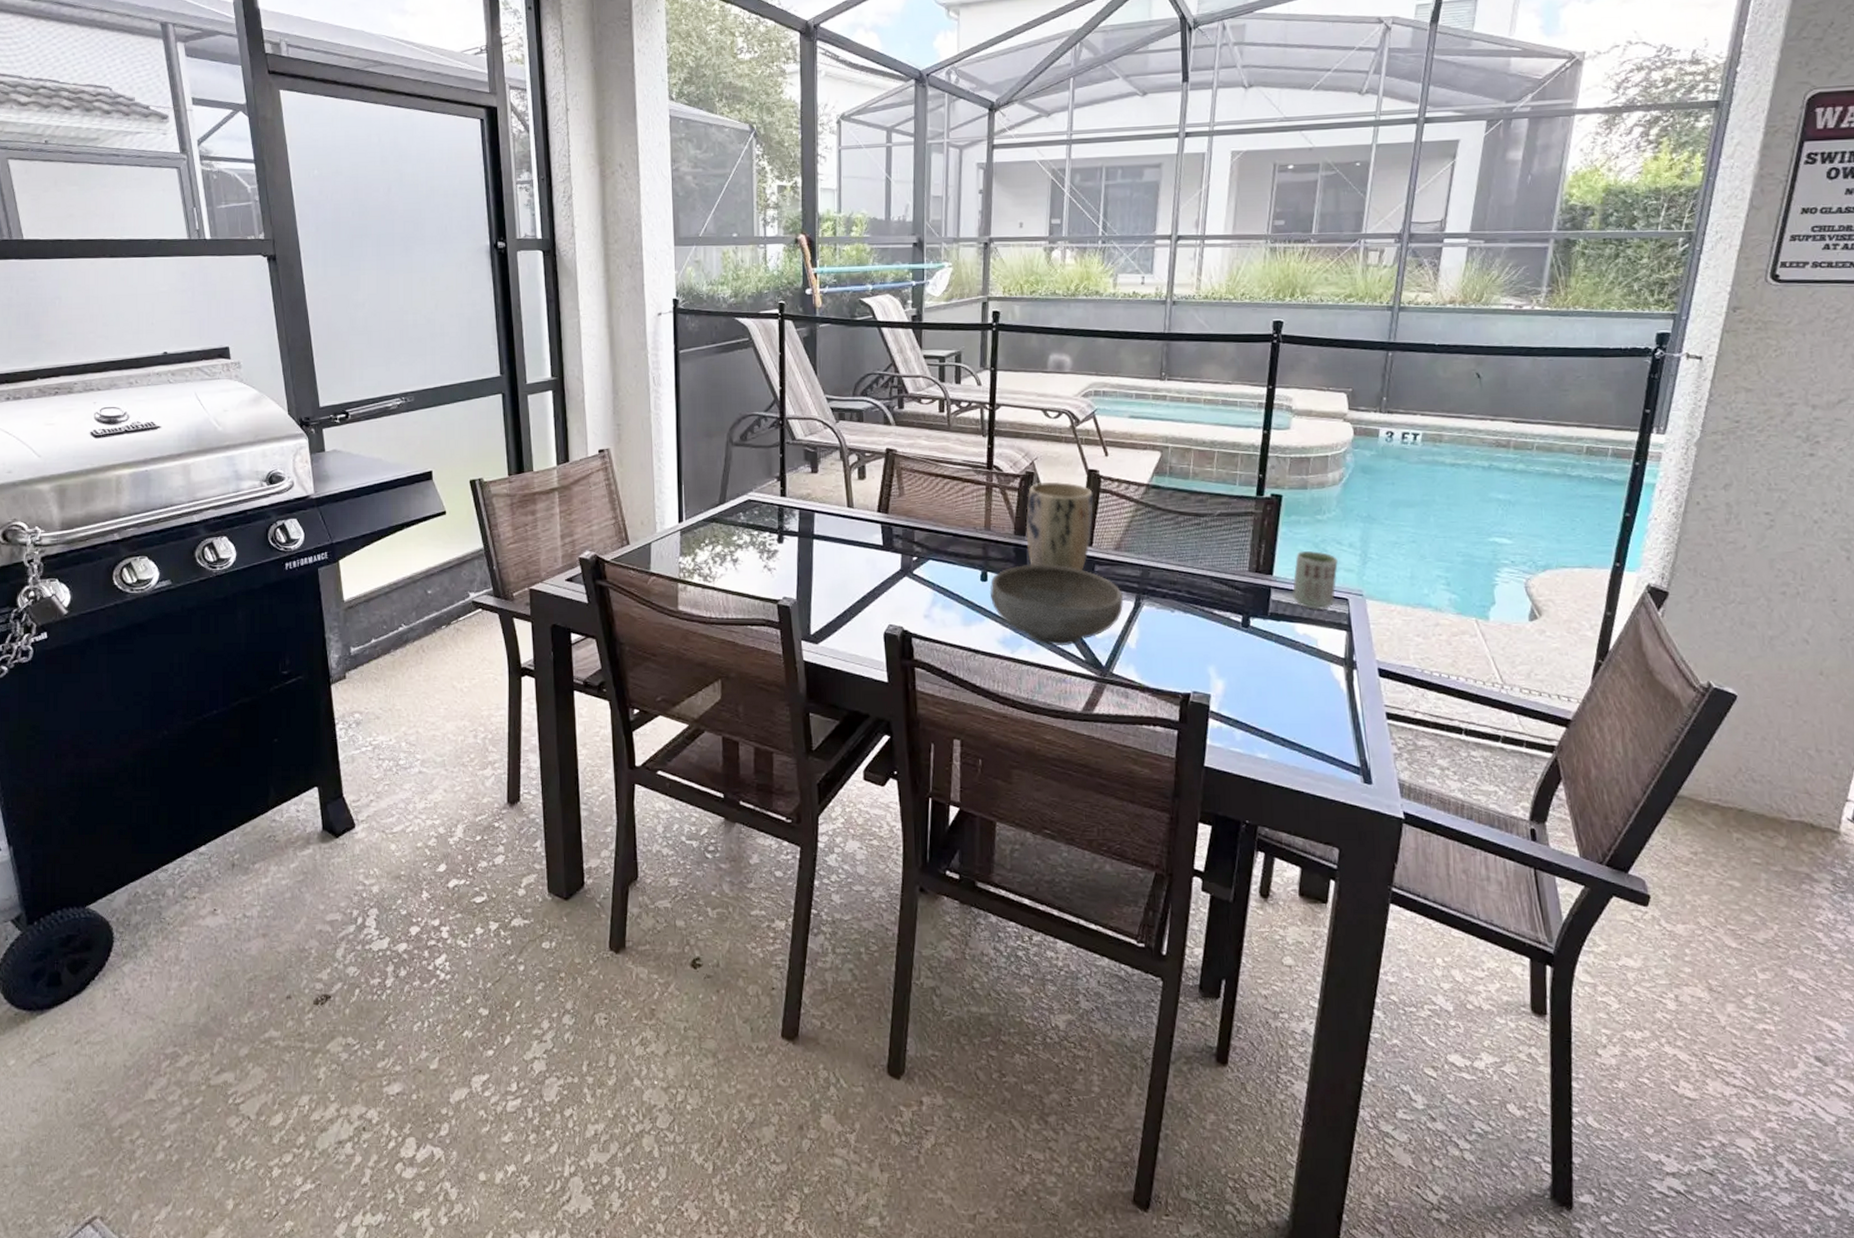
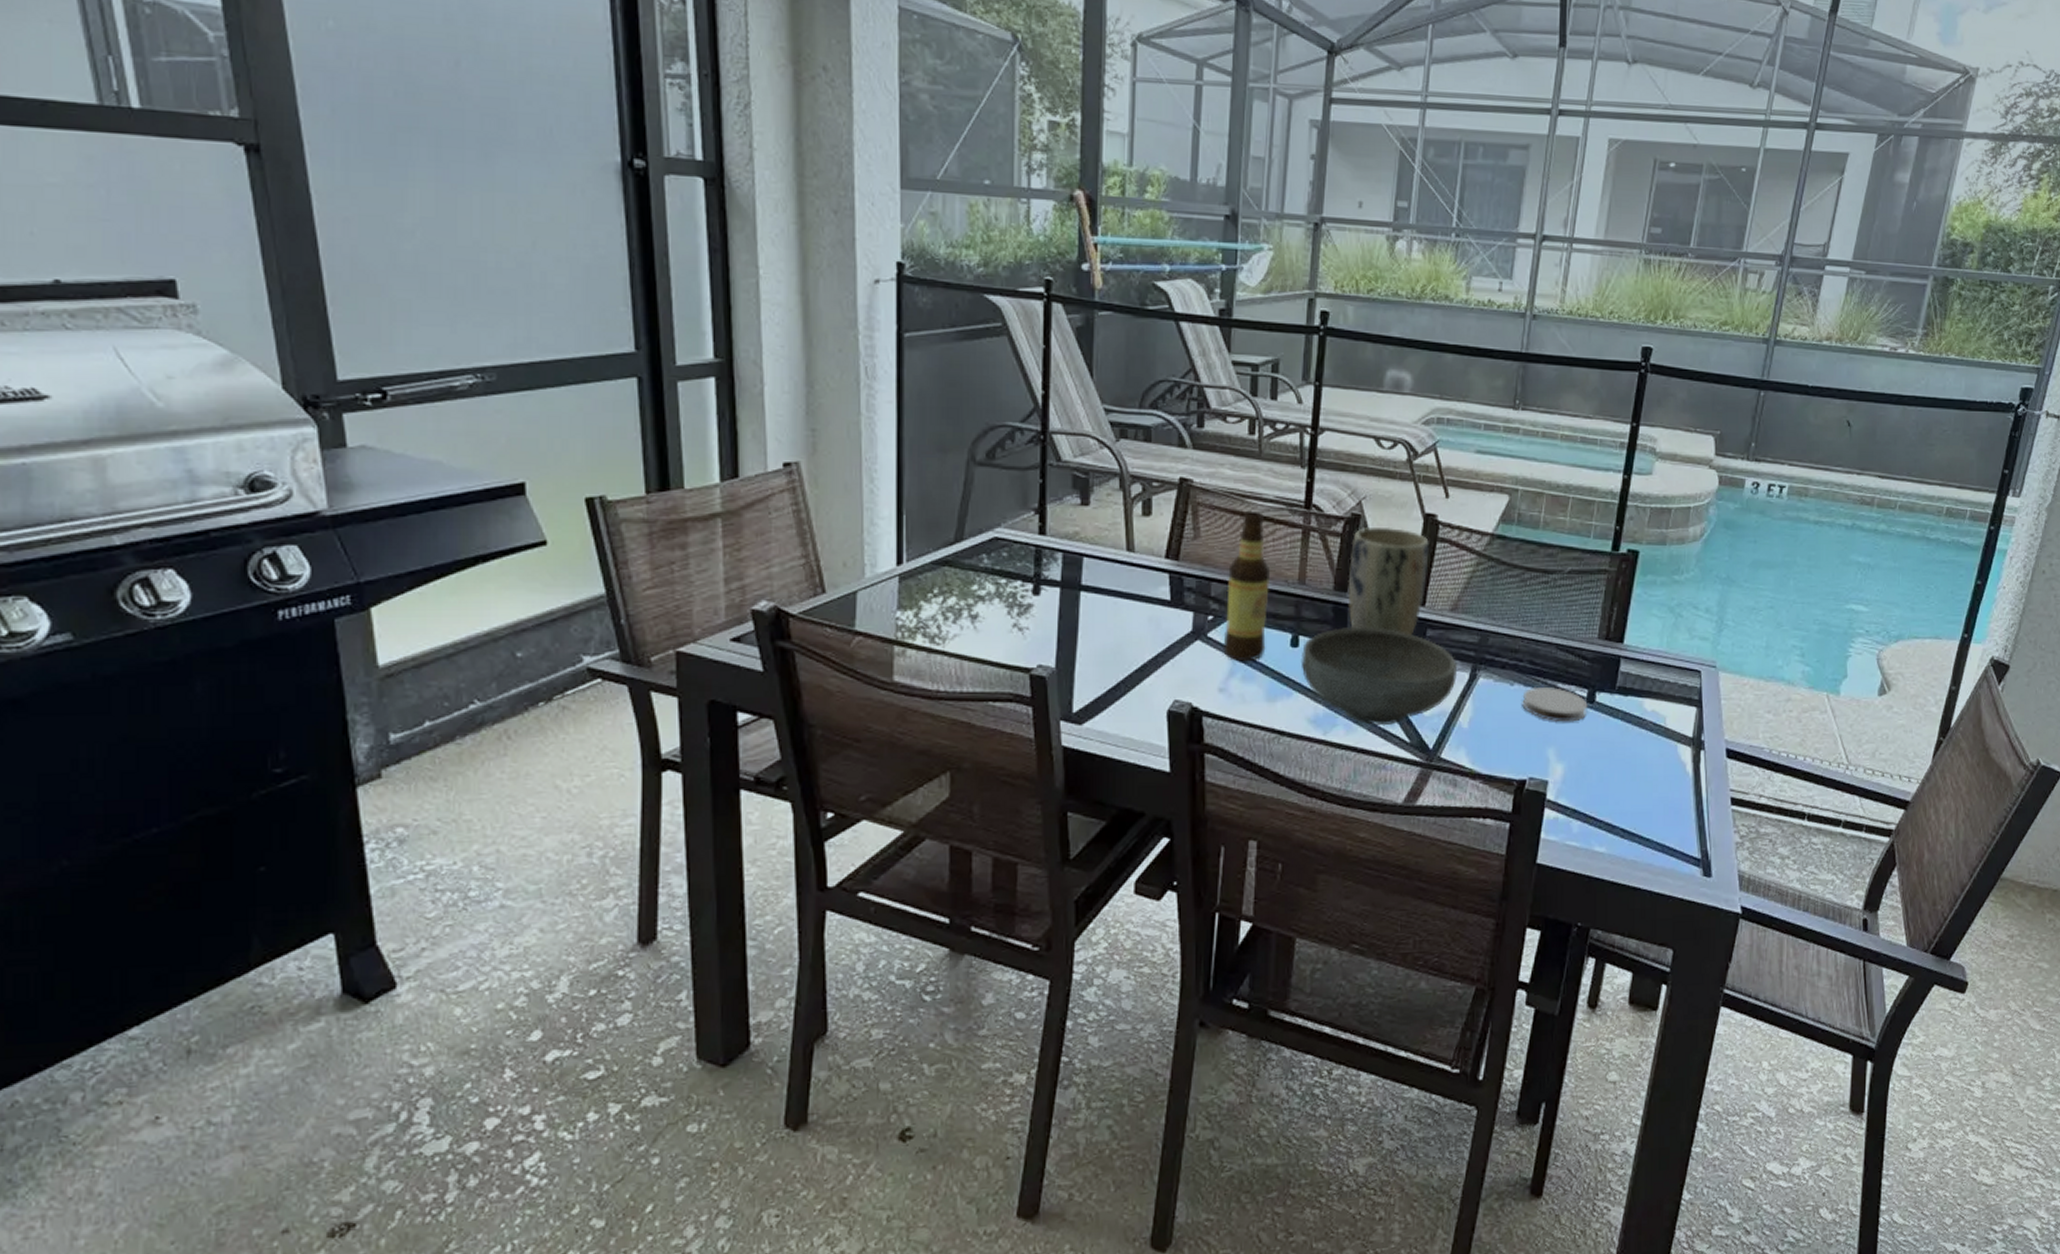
bottle: none [926,473,962,594] -> present [1223,512,1271,662]
coaster: none [1182,613,1243,644] -> present [1522,686,1588,723]
cup: present [1291,551,1338,609] -> none [1642,616,1693,683]

